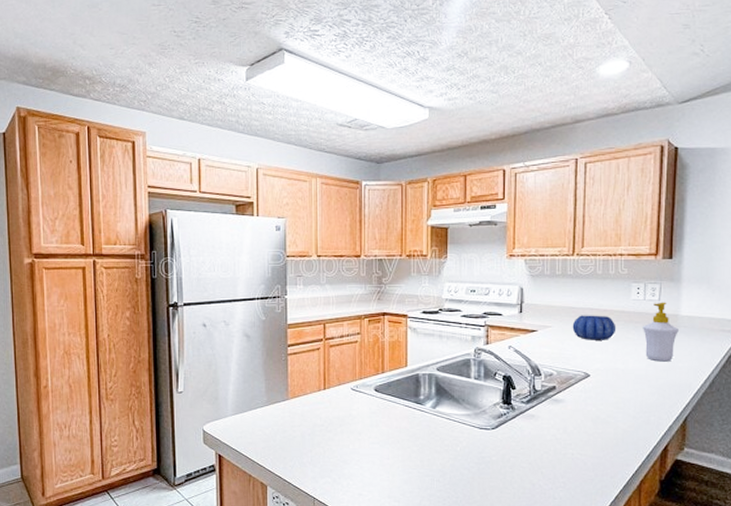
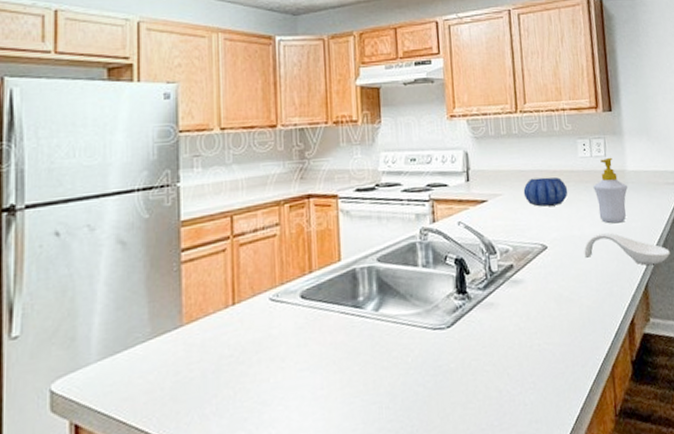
spoon rest: none [625,368,715,403] -> present [584,232,670,266]

